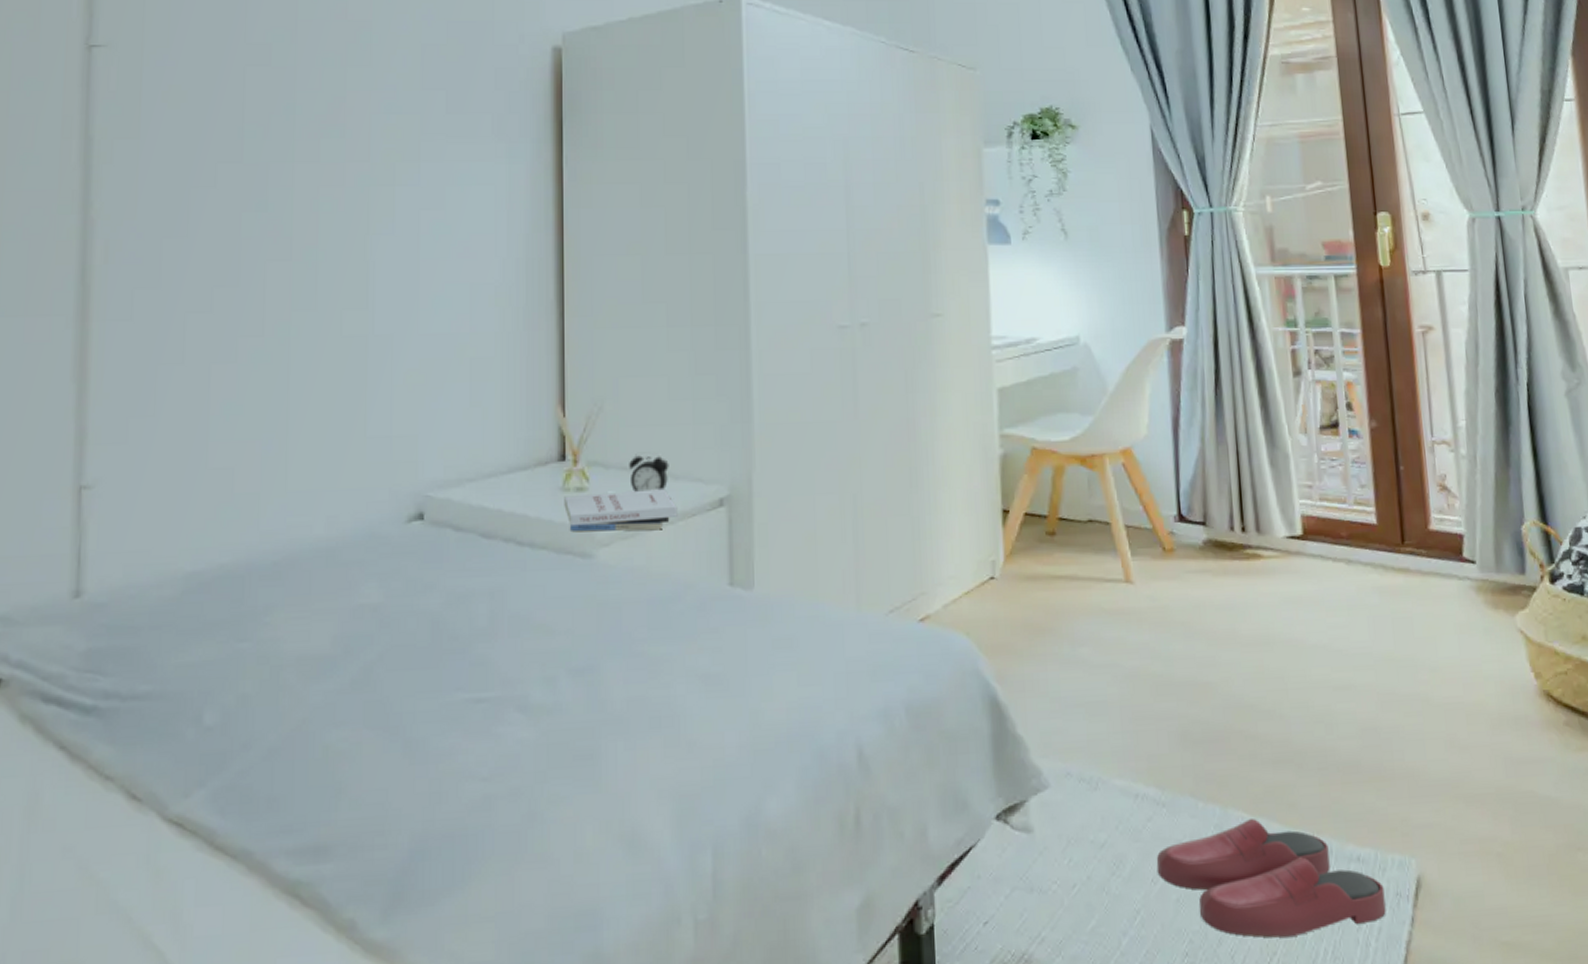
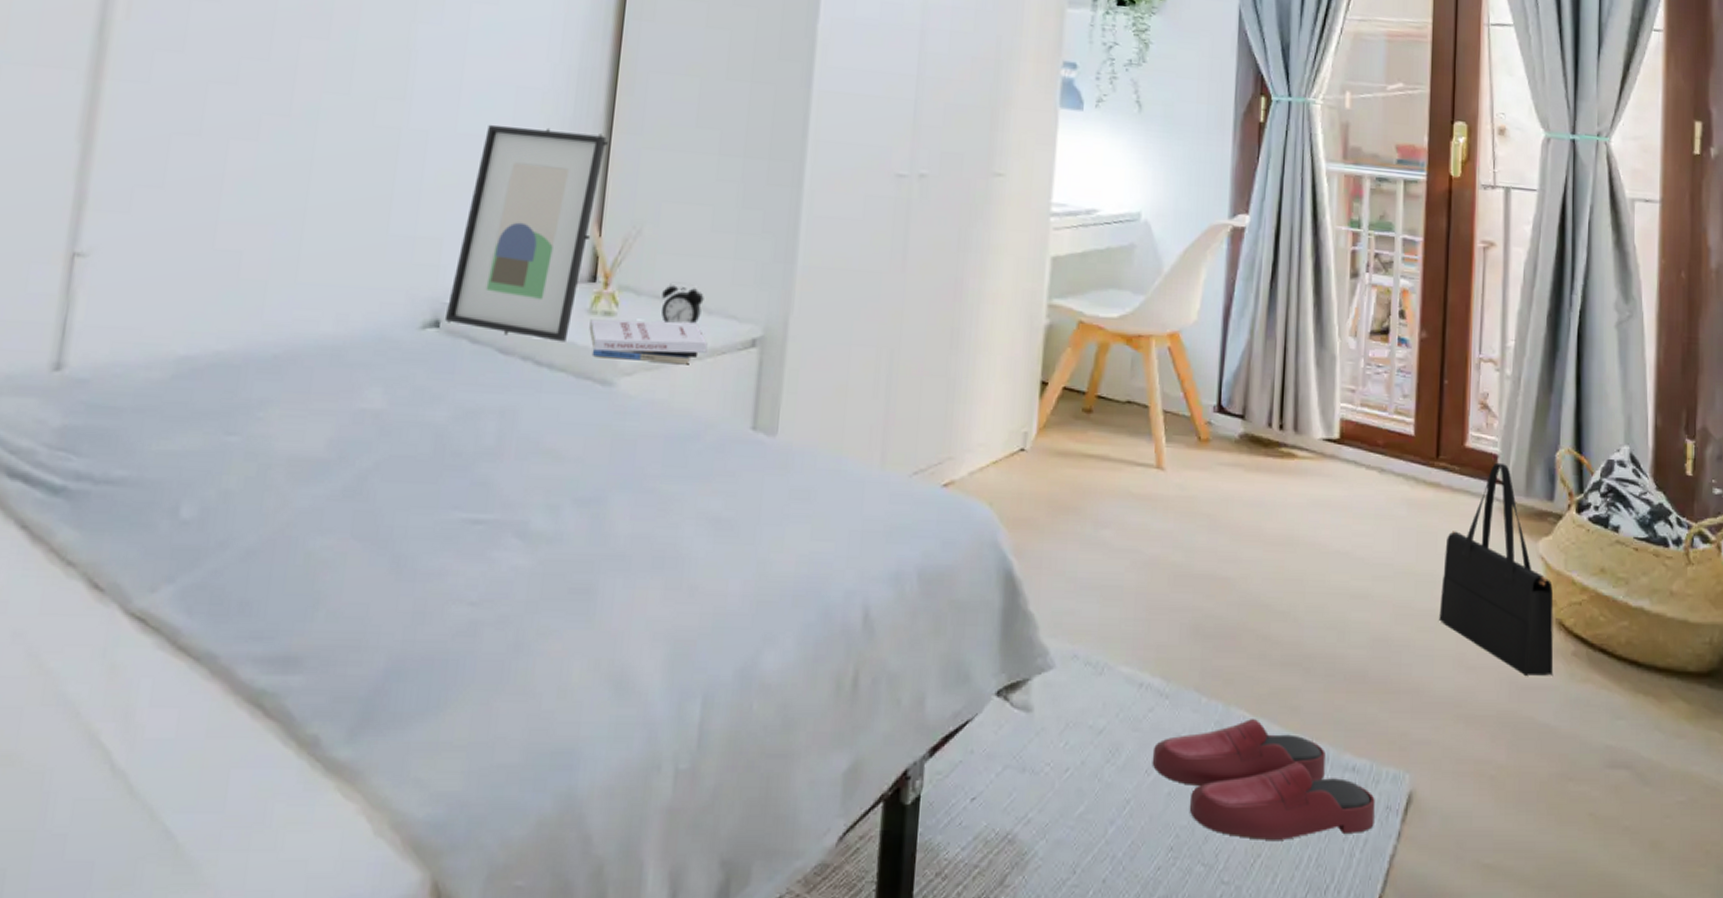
picture frame: none [427,319,563,521] -> present [444,124,610,342]
tote bag: none [1422,541,1548,750] -> present [1439,462,1554,676]

